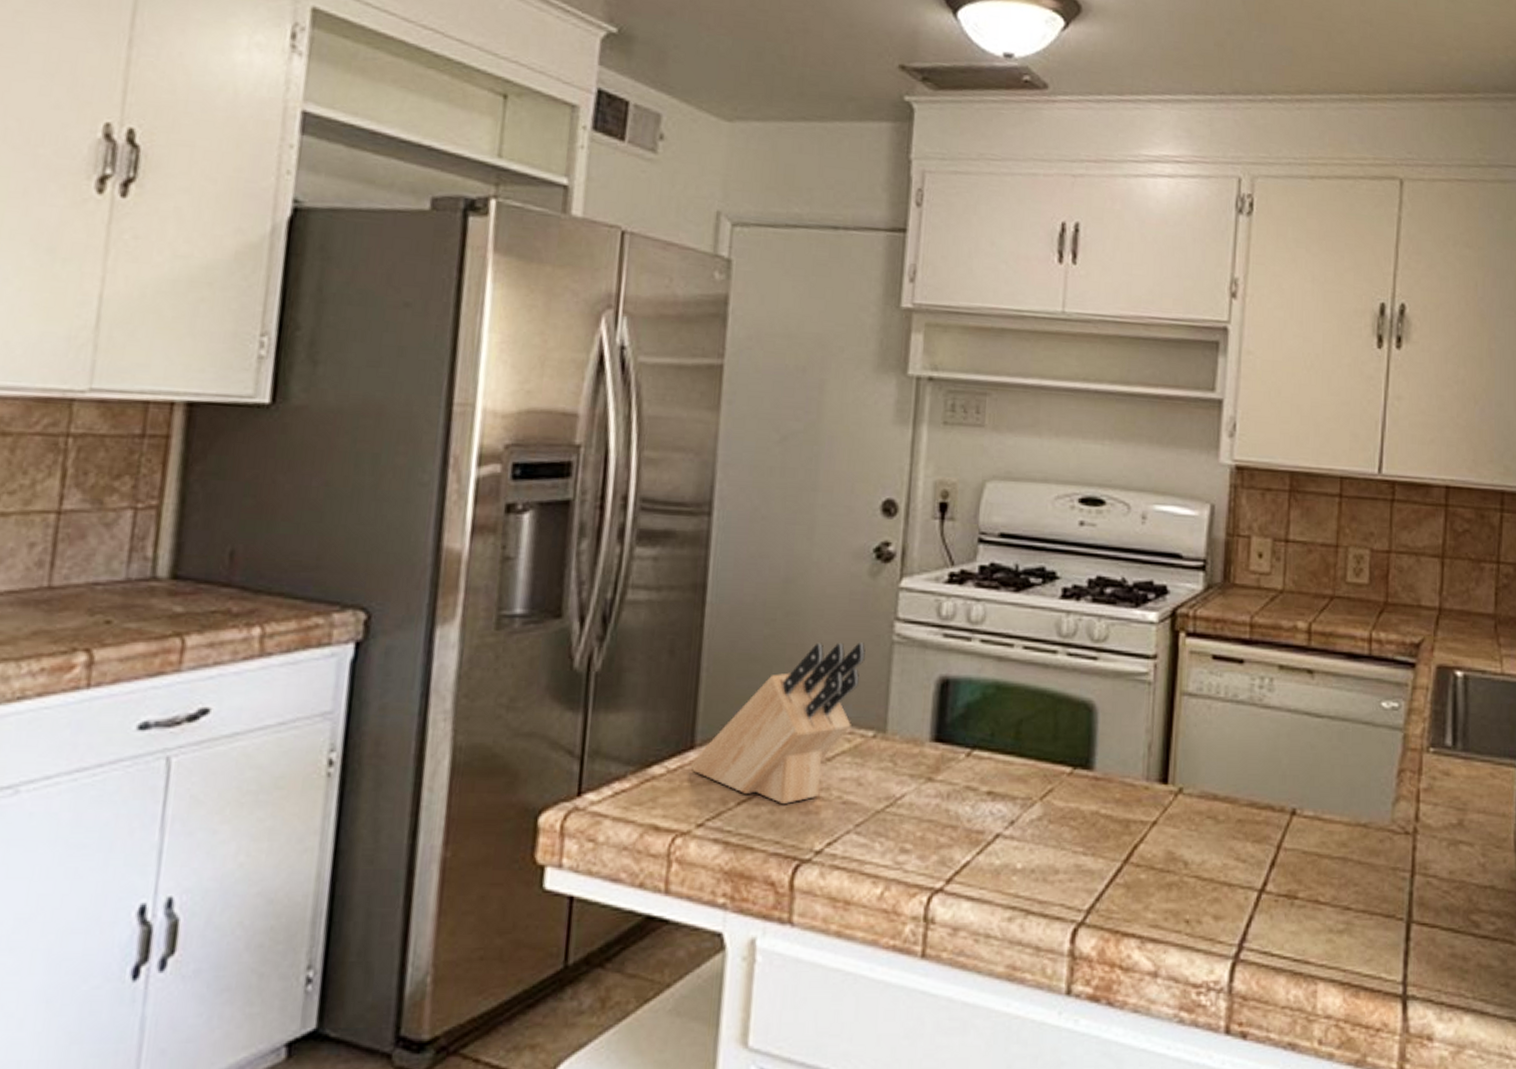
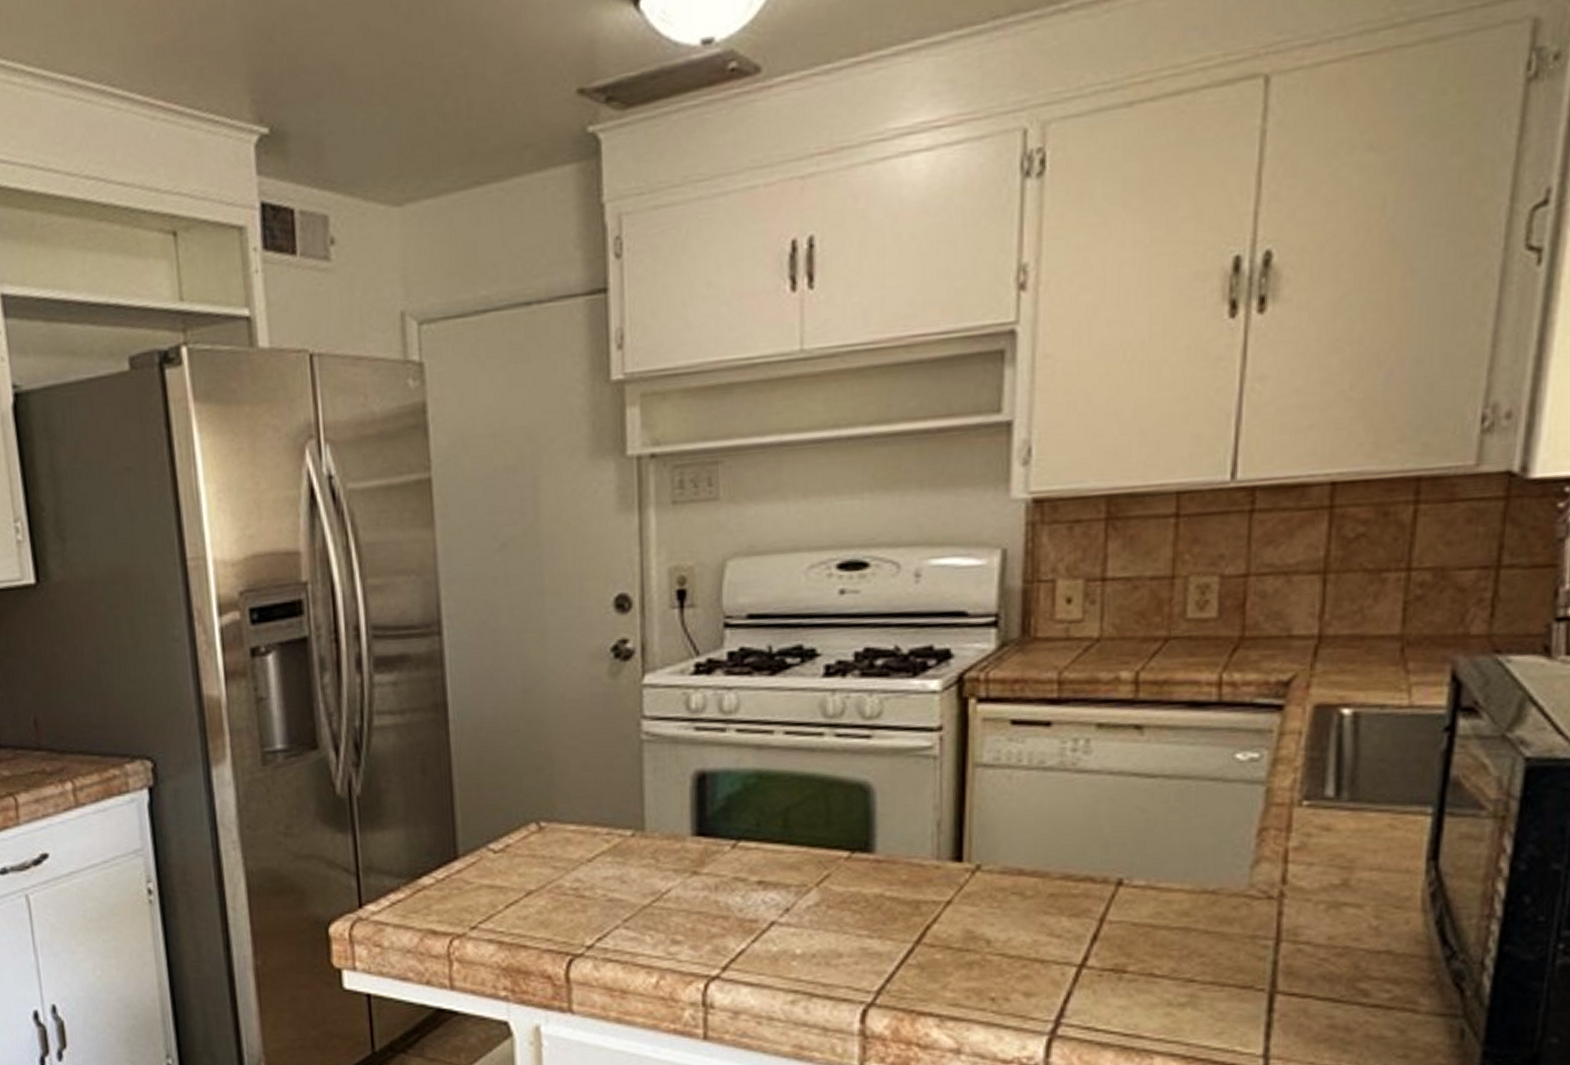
knife block: present [690,642,866,805] -> none [457,744,614,906]

